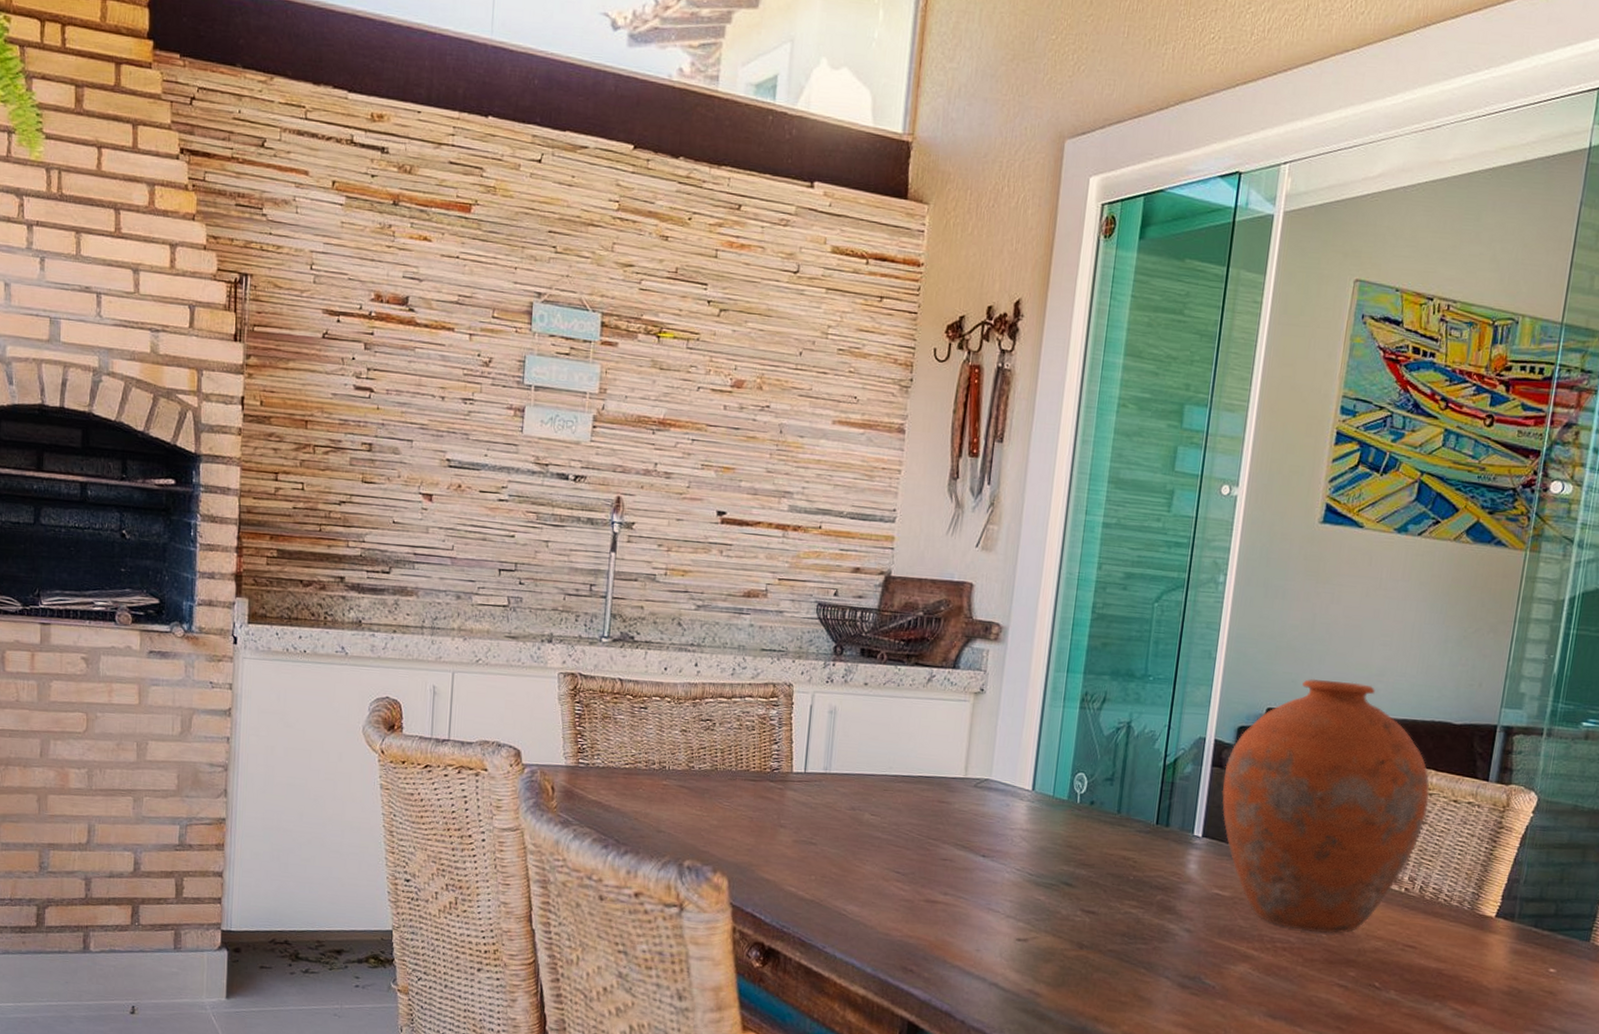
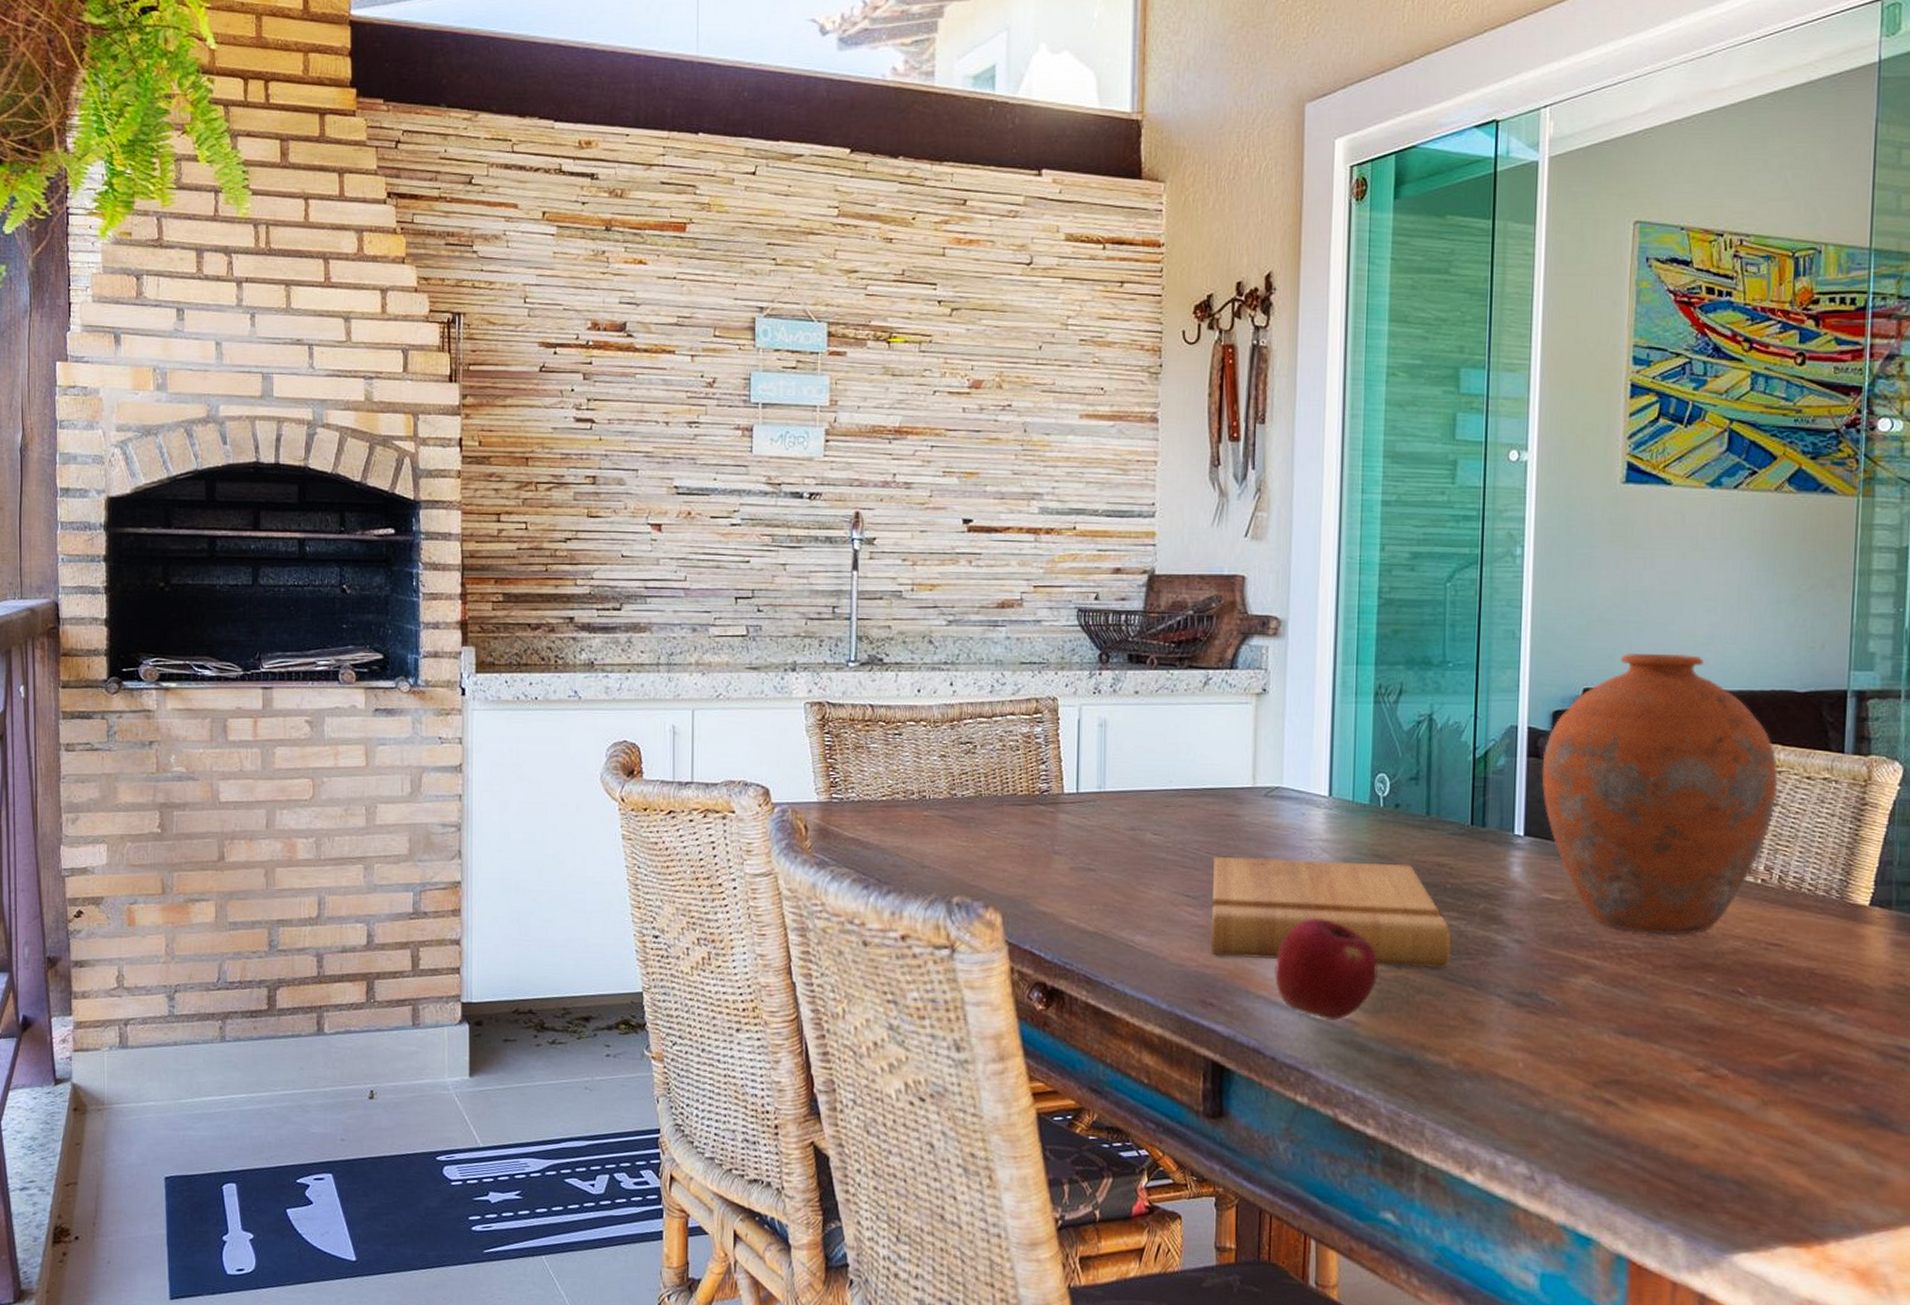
cutting board: none [915,839,1129,951] -> present [1210,857,1451,969]
apple: none [970,899,1063,991] -> present [1275,918,1378,1021]

